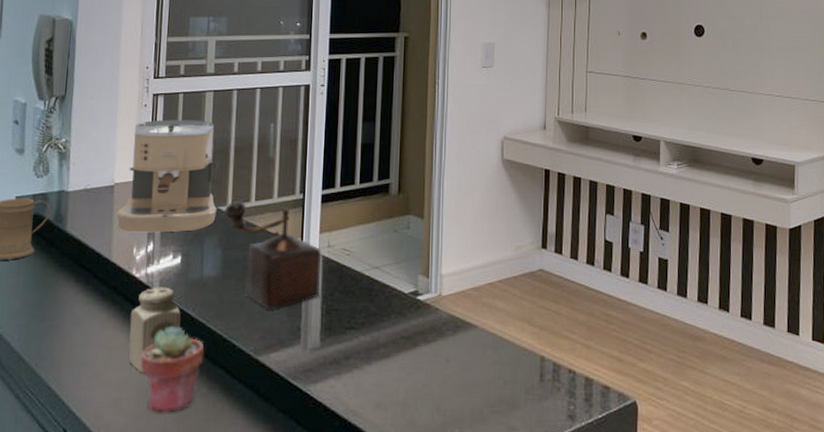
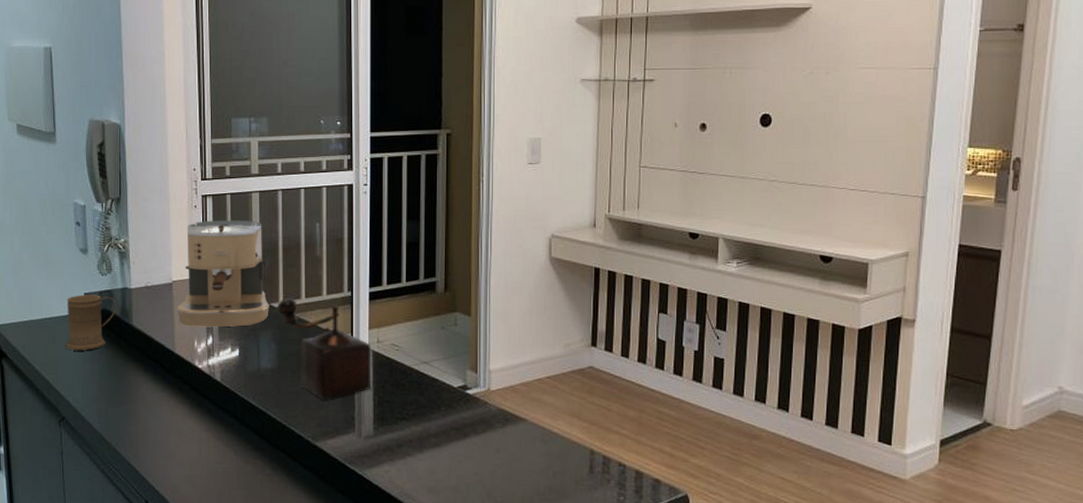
salt shaker: present [128,287,181,373] -> none [196,377,242,454]
potted succulent: present [141,326,204,413] -> none [209,413,266,490]

